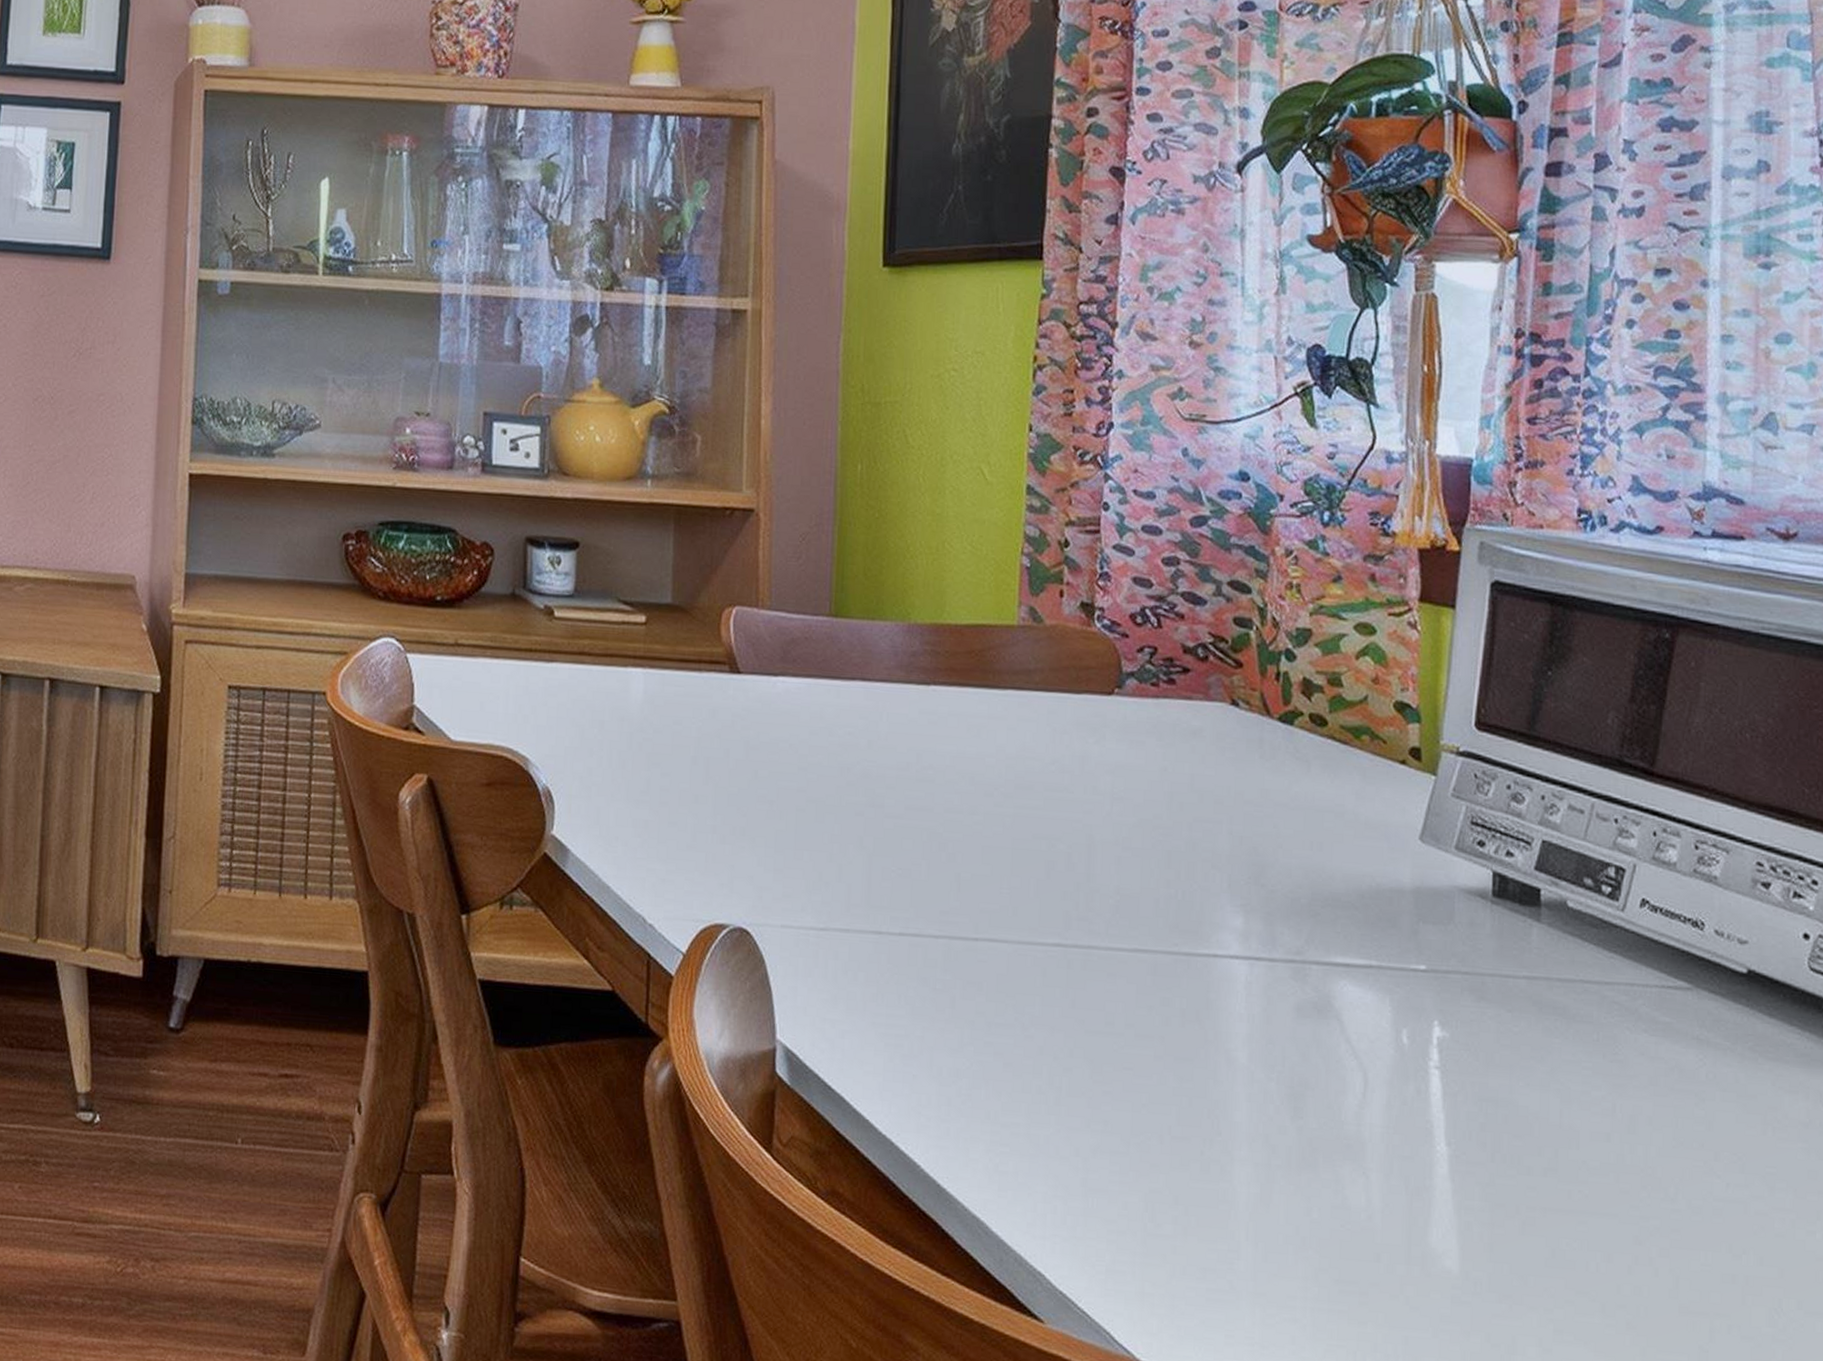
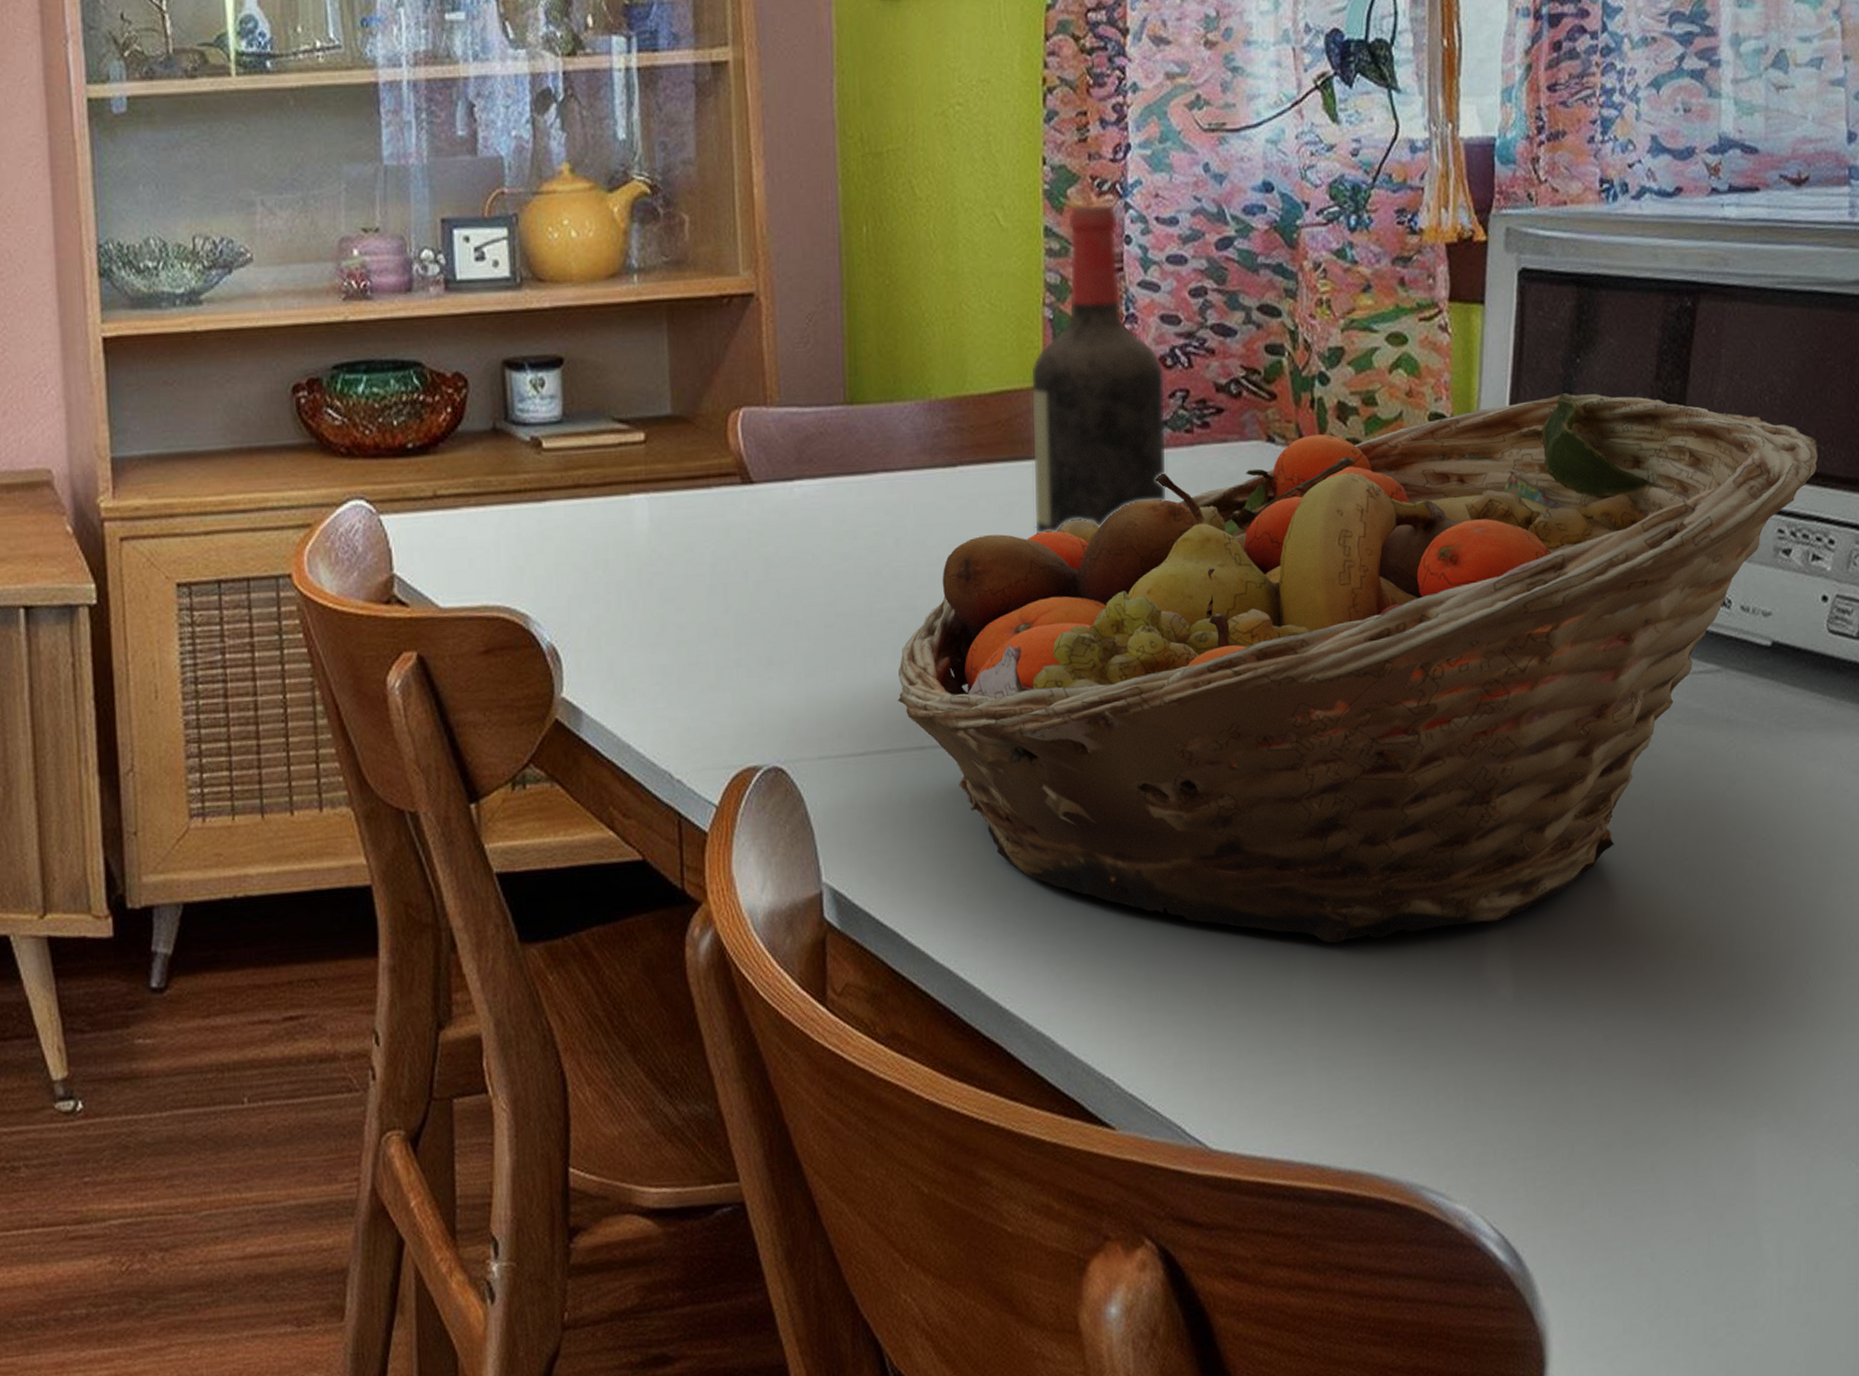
fruit basket: none [860,701,1802,1194] -> present [898,393,1818,943]
wine bottle: none [1001,470,1134,760] -> present [1030,203,1168,535]

